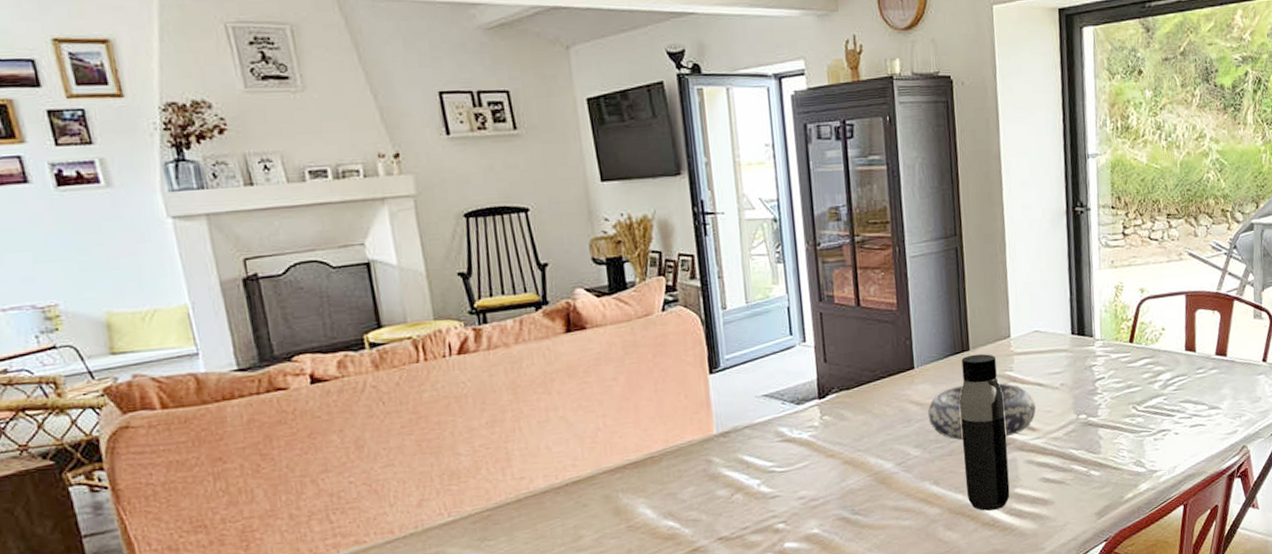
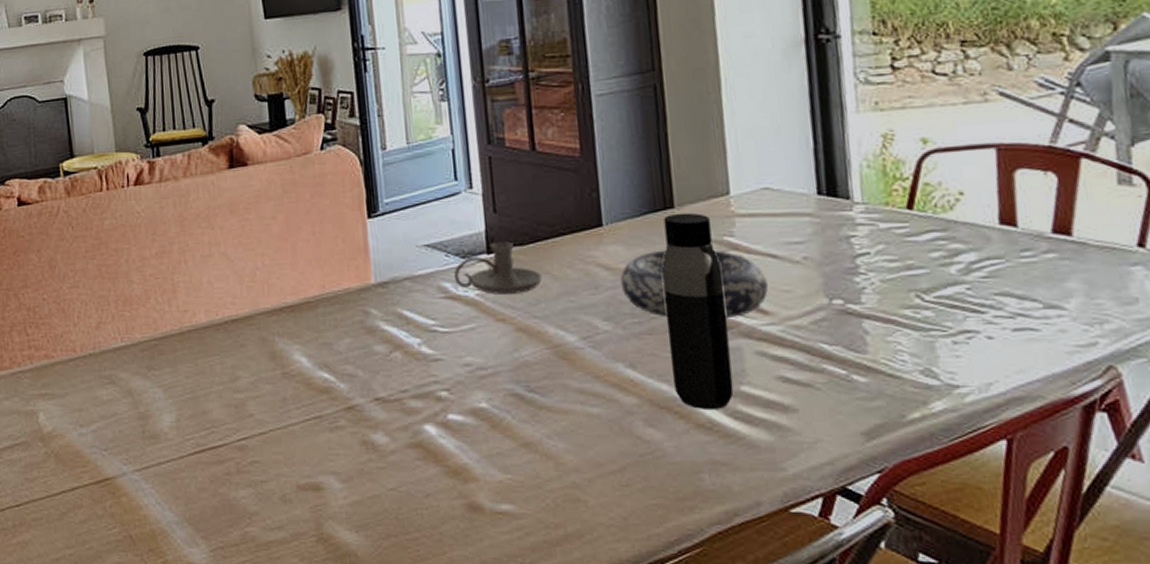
candle holder: none [790,386,865,434] -> present [454,241,542,295]

